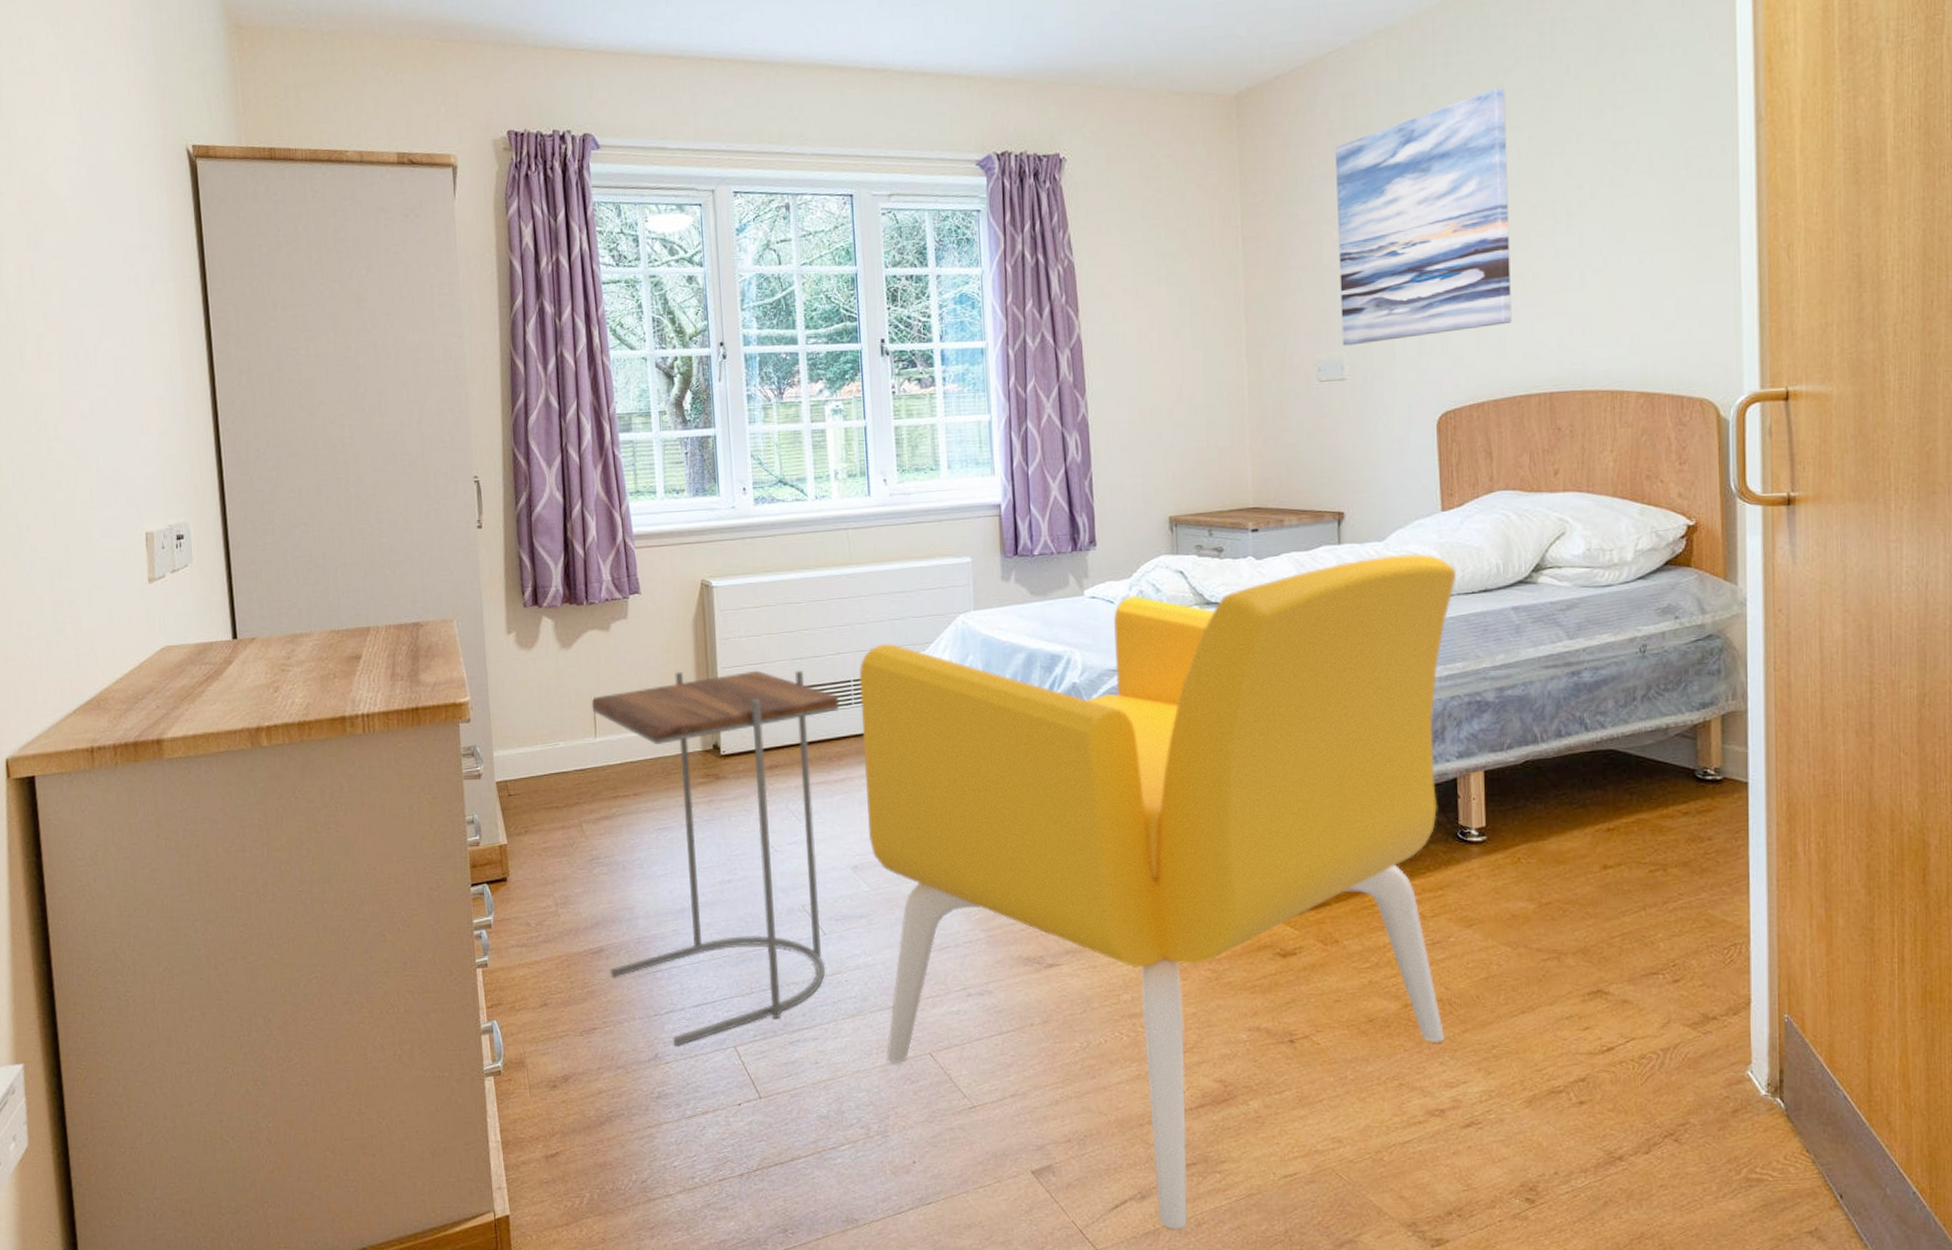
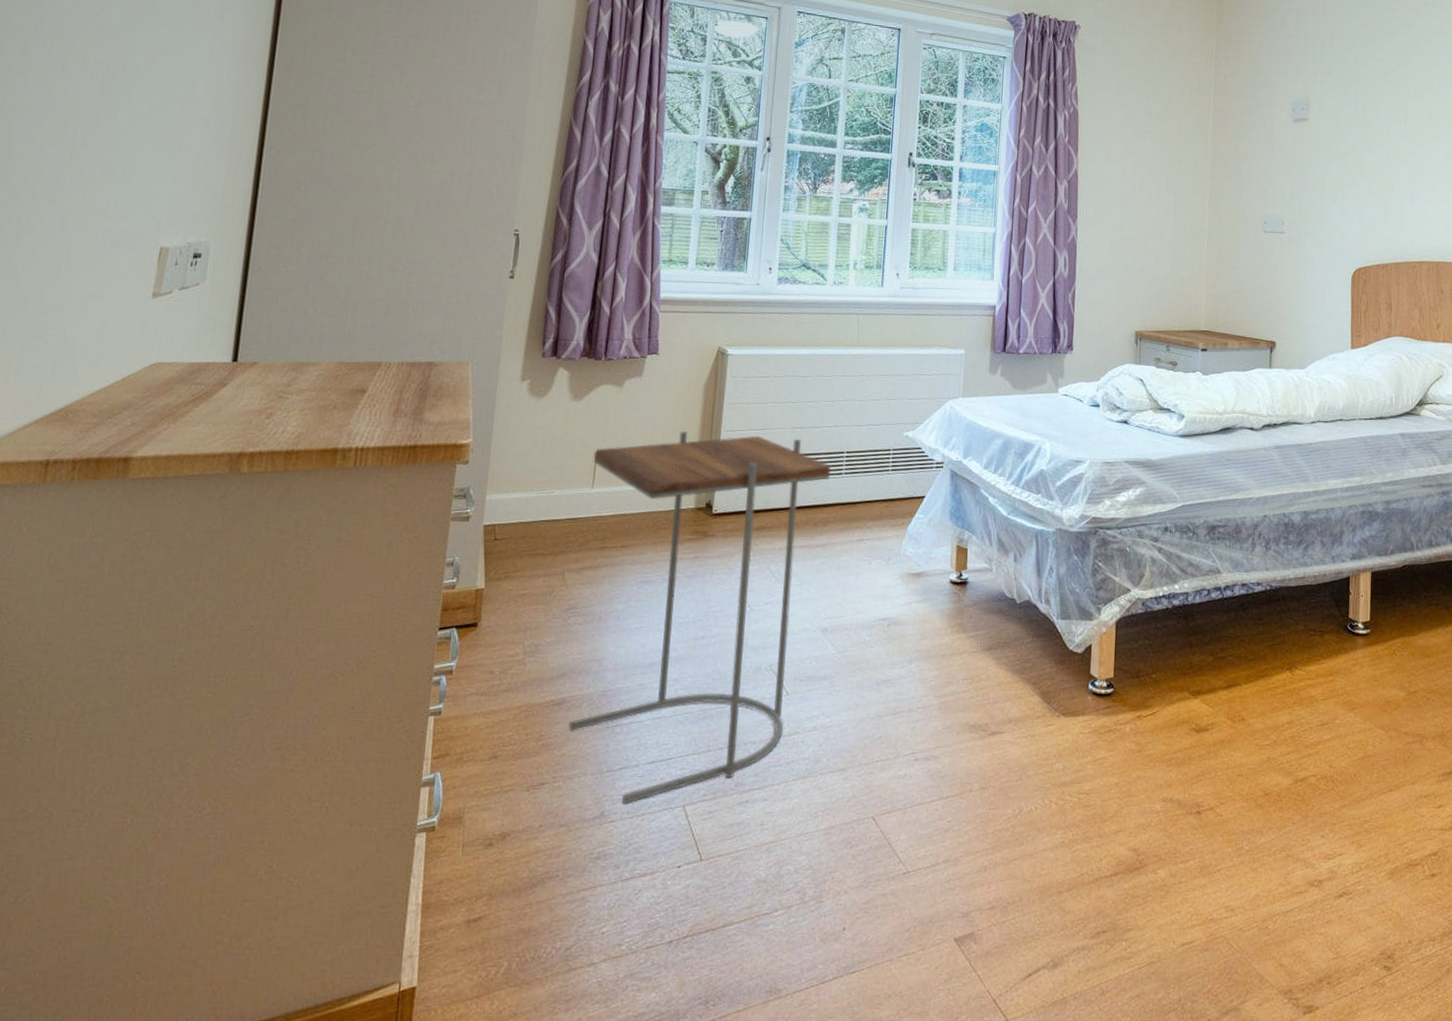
armchair: present [859,554,1456,1230] -> none [831,381,1359,999]
wall art: present [1335,88,1512,346] -> none [1284,22,1416,206]

